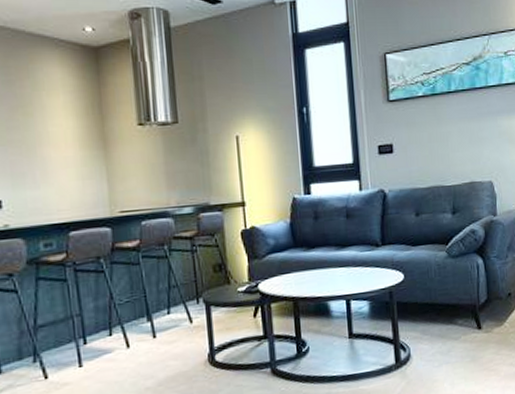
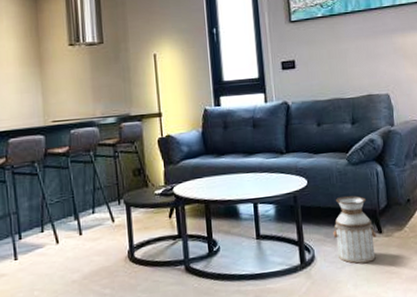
planter: none [430,290,476,362] -> present [333,195,377,264]

